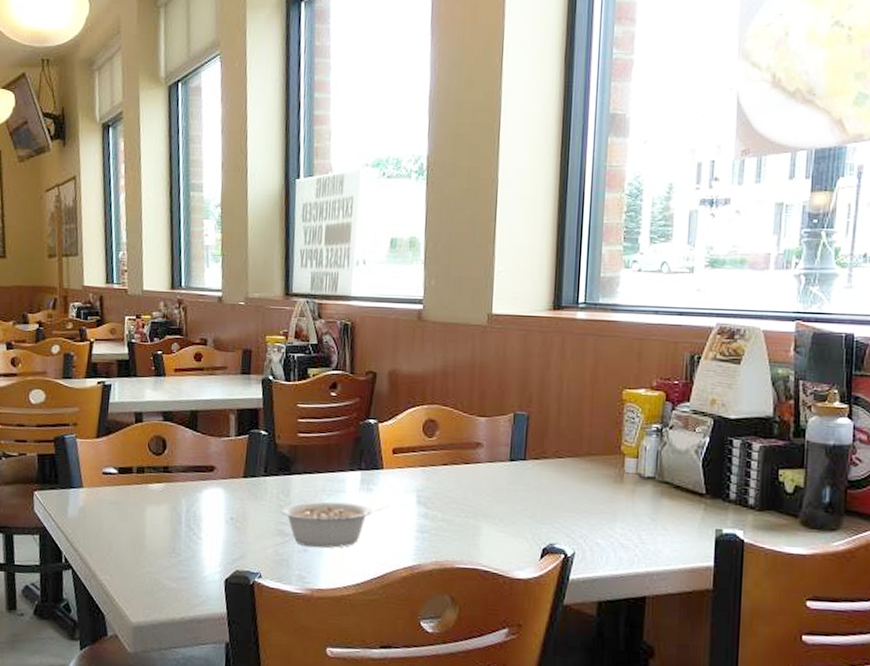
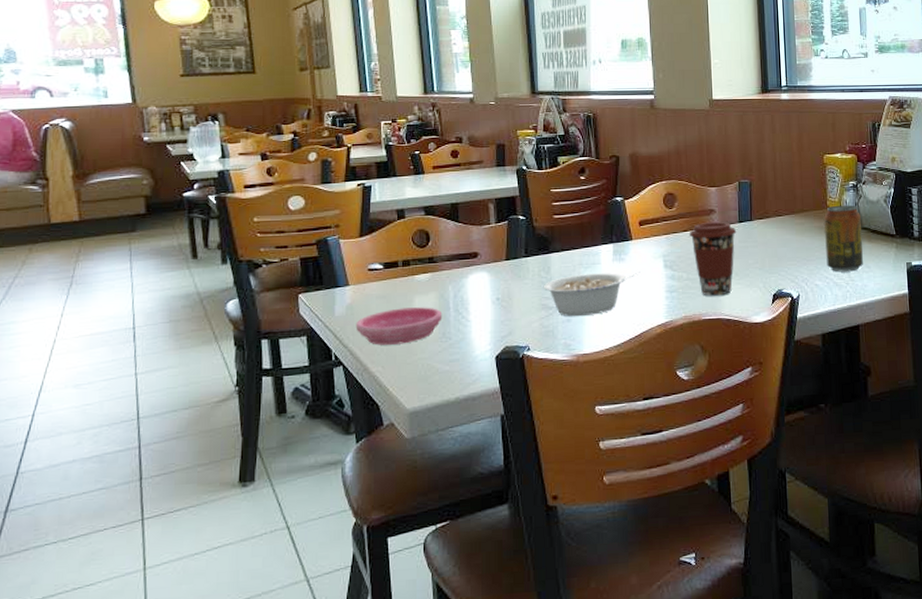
saucer: none [86,516,174,555] -> present [355,307,443,345]
coffee cup: none [448,457,506,543] -> present [688,222,737,296]
beverage can: none [612,451,662,533] -> present [824,205,863,272]

